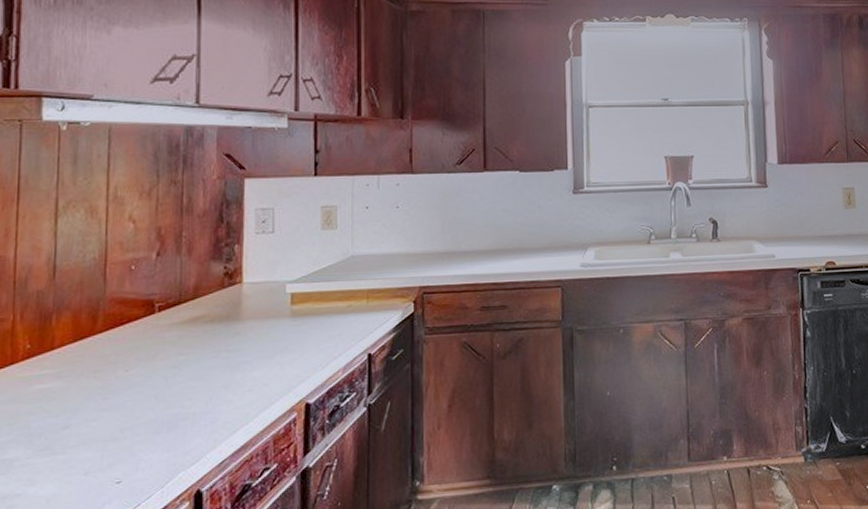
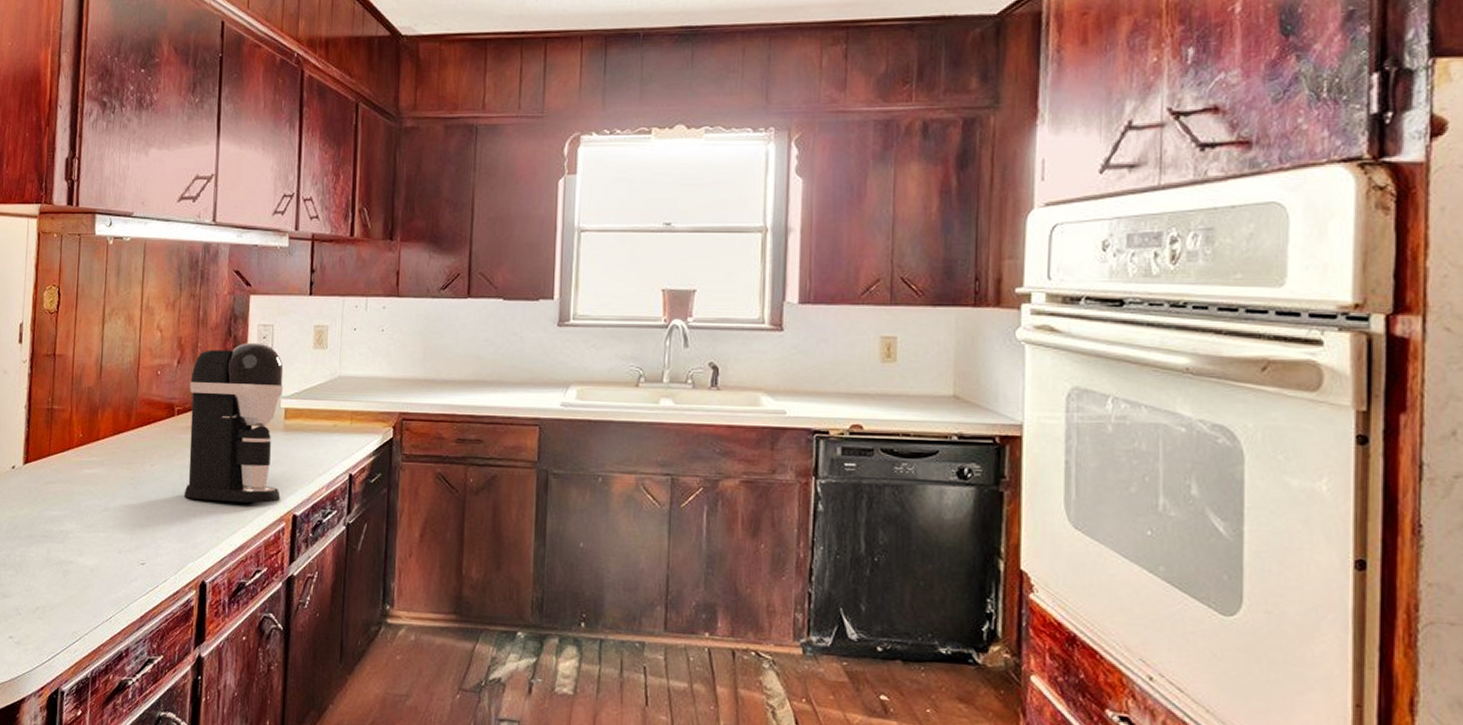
coffee maker: none [170,227,290,402] -> present [184,342,284,504]

